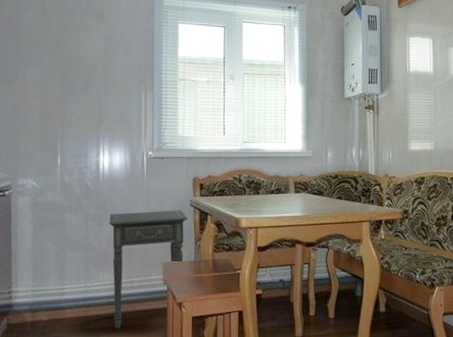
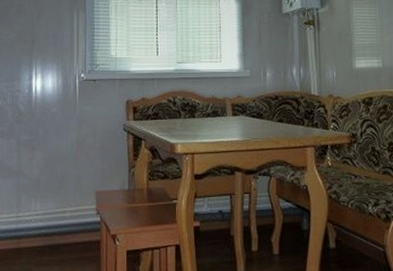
side table: present [109,209,187,329] -> none [41,134,121,263]

